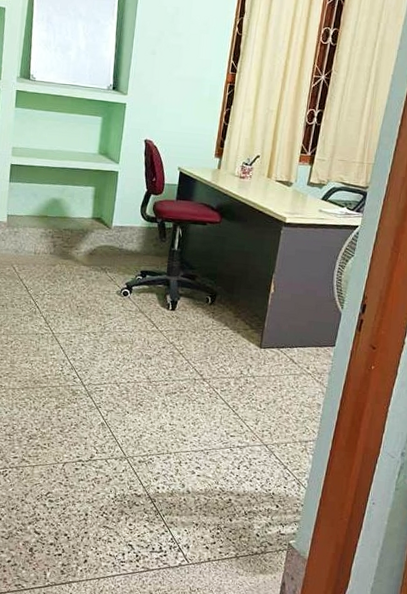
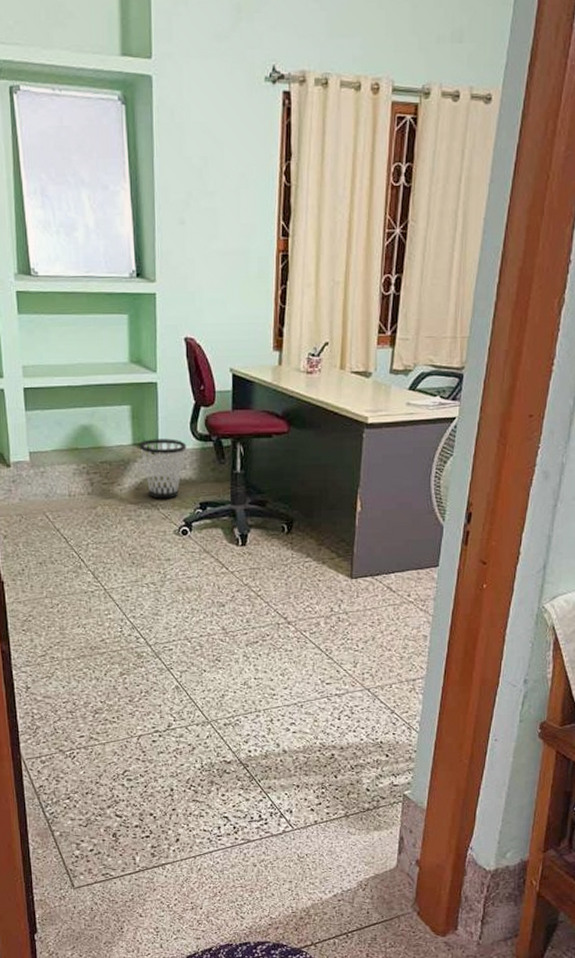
wastebasket: none [97,215,136,265] -> present [138,438,187,499]

